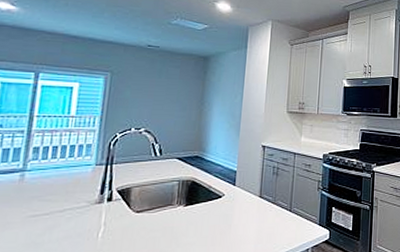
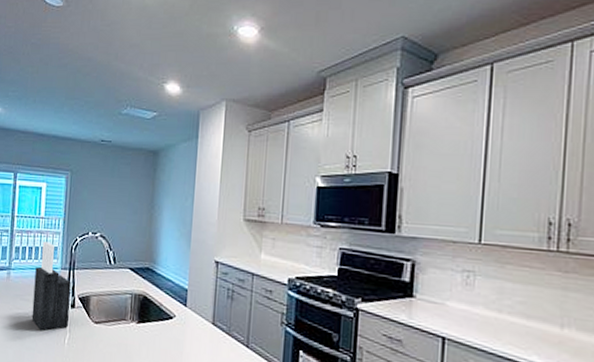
knife block: none [53,139,108,230] -> present [31,241,71,331]

